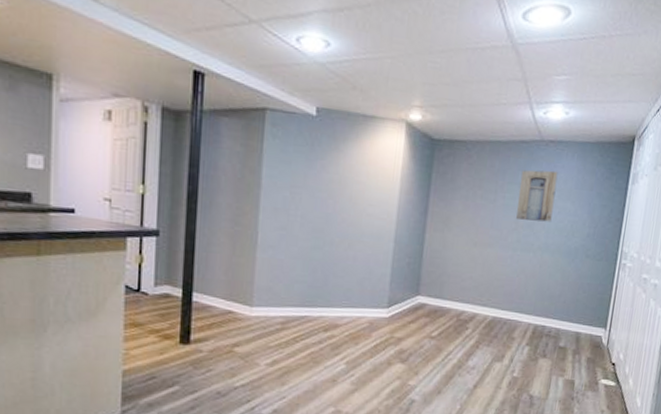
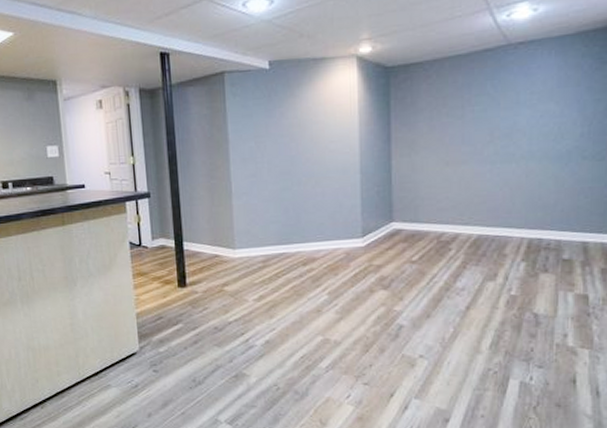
wall art: present [516,170,558,222] -> none [489,73,534,131]

